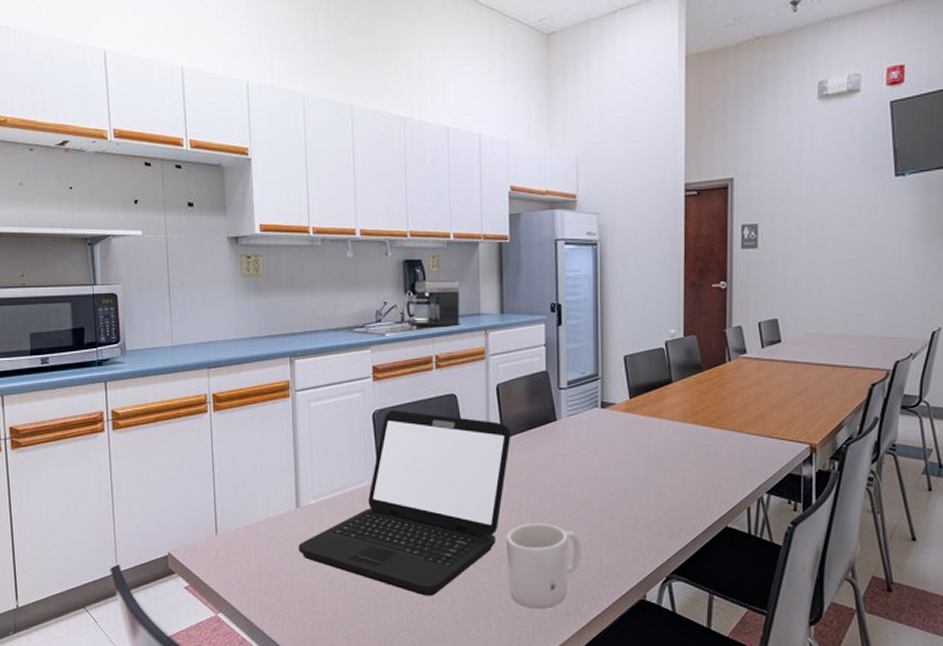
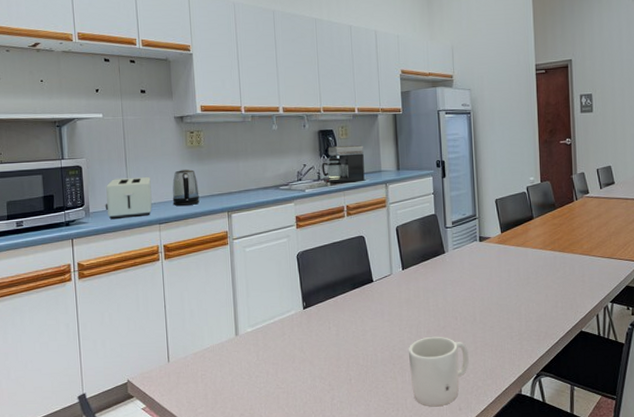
toaster: none [144,309,200,359] -> present [105,176,152,219]
kettle: none [223,302,256,347] -> present [172,169,200,206]
laptop: present [298,409,511,596] -> none [238,250,409,403]

